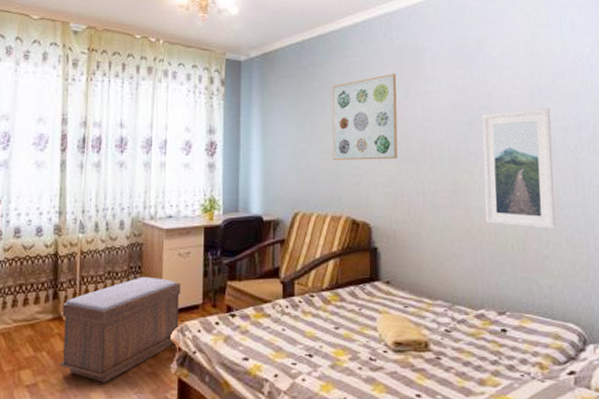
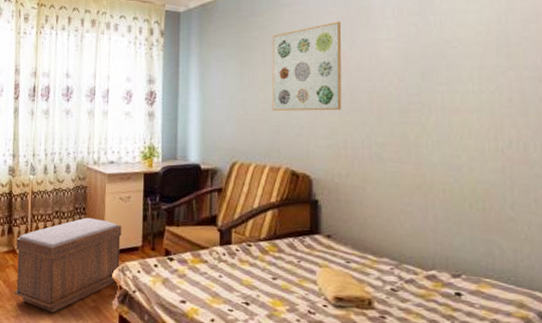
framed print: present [482,108,556,229] -> none [437,56,524,189]

